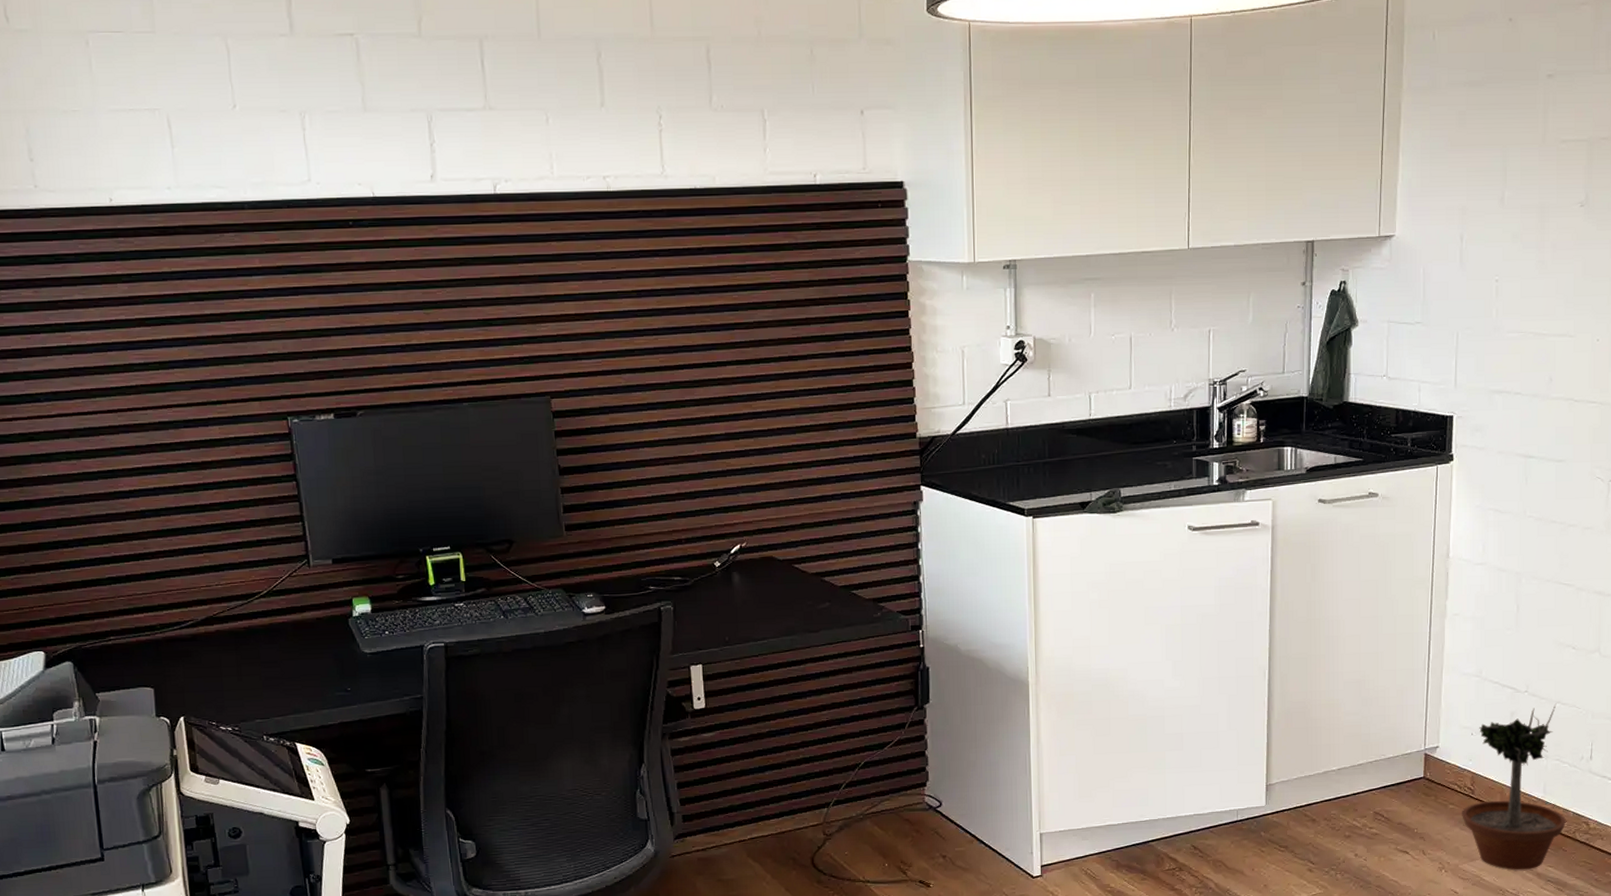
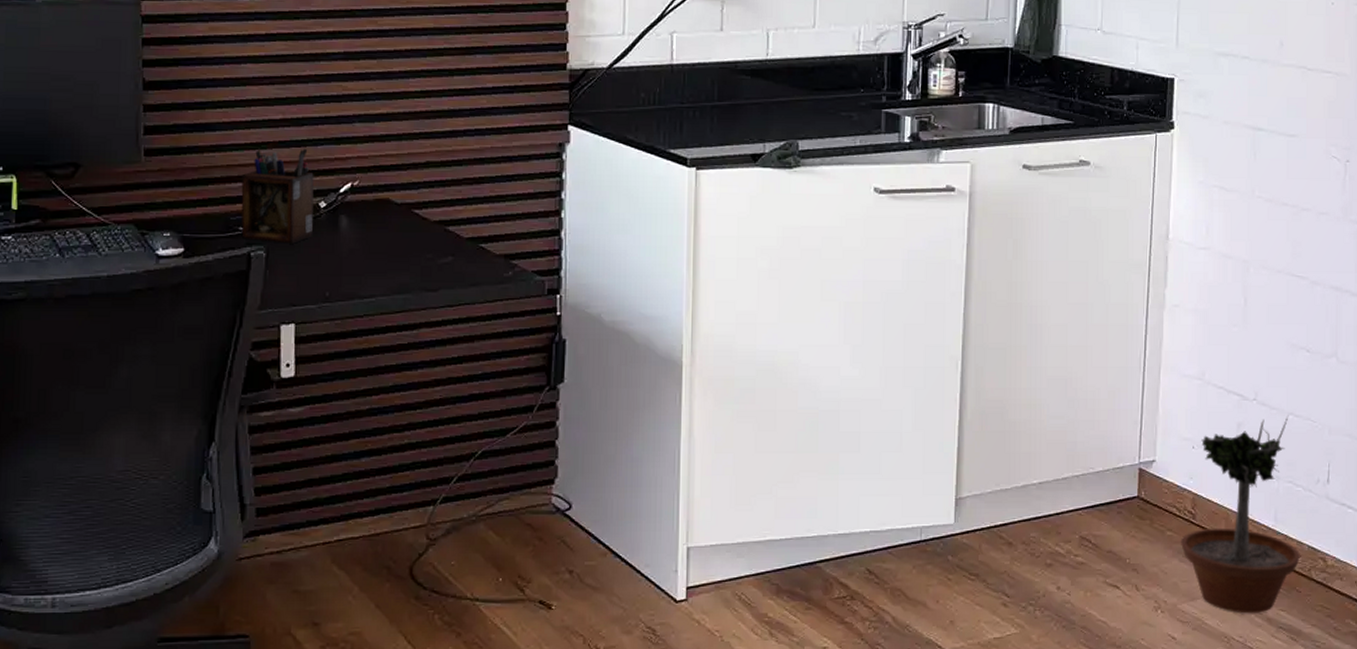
desk organizer: none [648,518,712,599] -> present [241,147,314,244]

